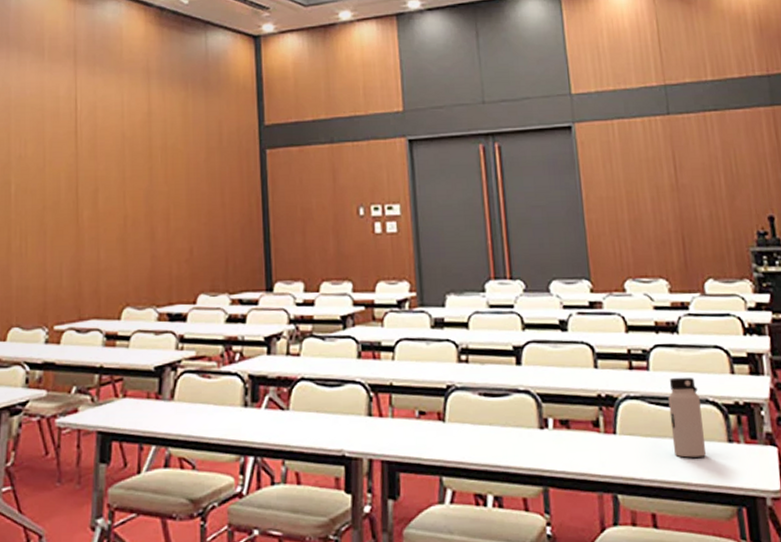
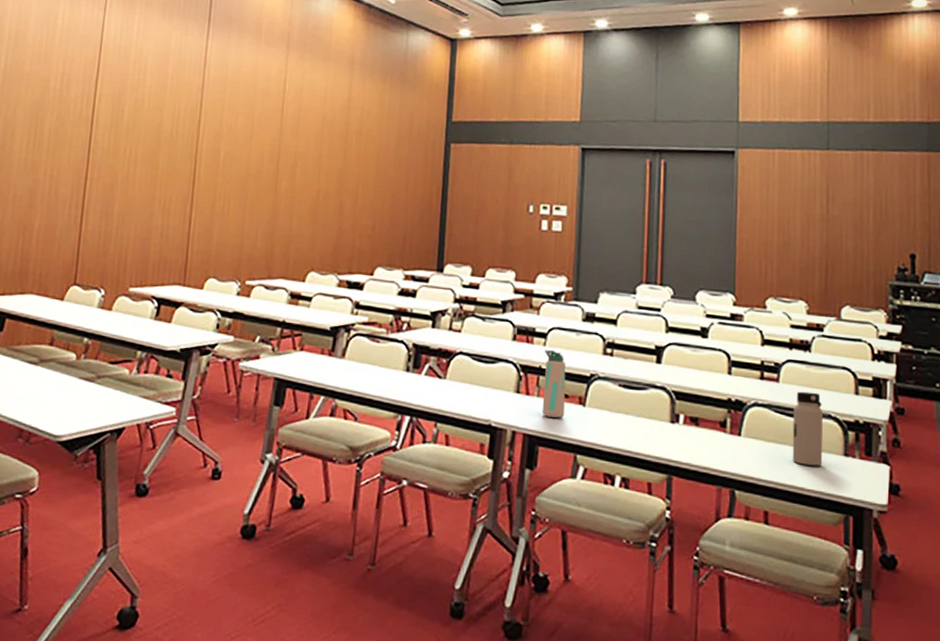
water bottle: none [393,364,424,439] -> present [542,350,566,418]

